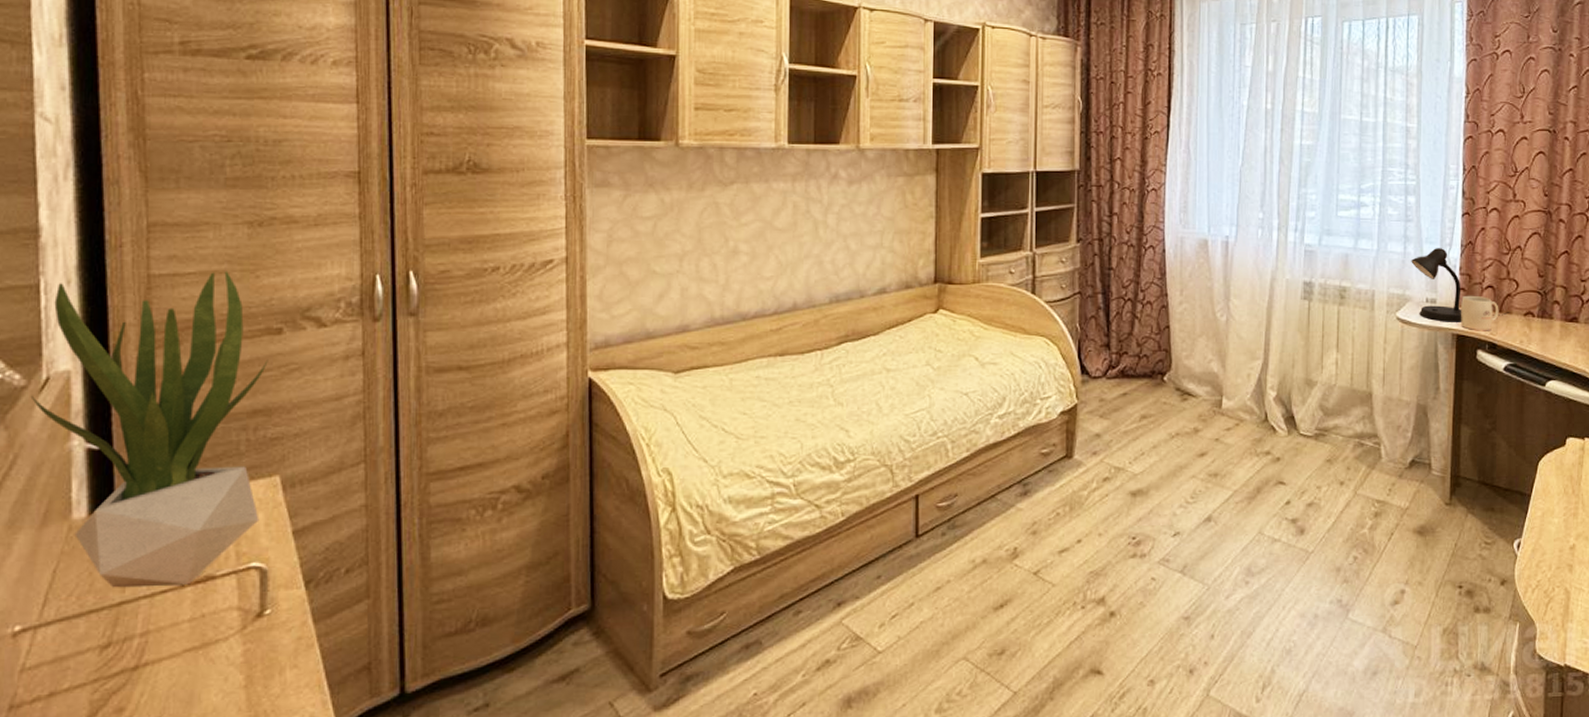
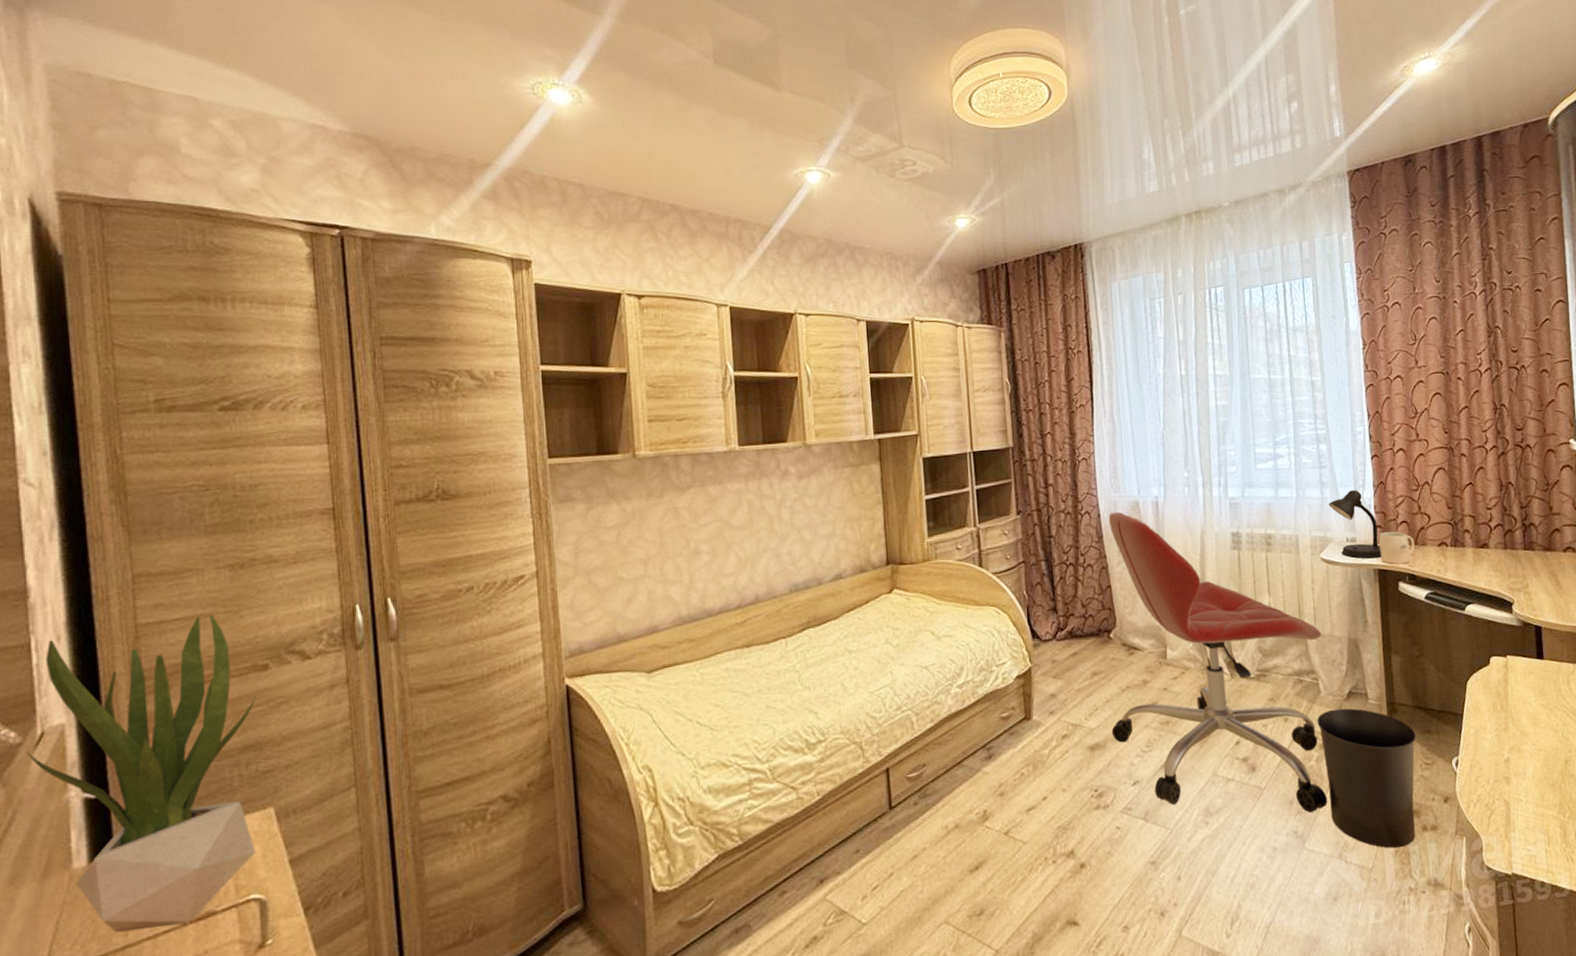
office chair: none [1156,248,1389,582] -> present [1108,511,1328,812]
waste bin: none [1374,477,1479,627] -> present [1317,708,1417,848]

